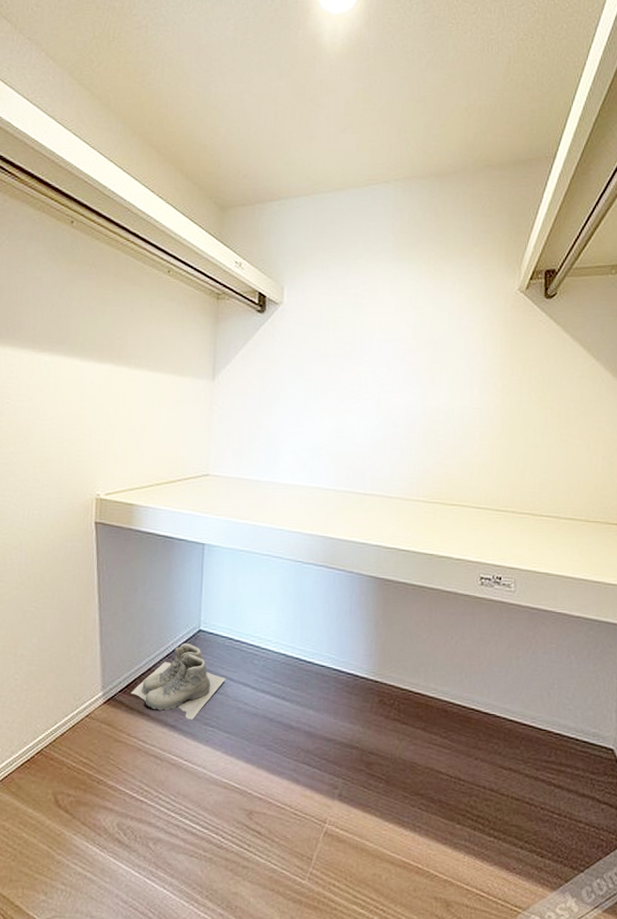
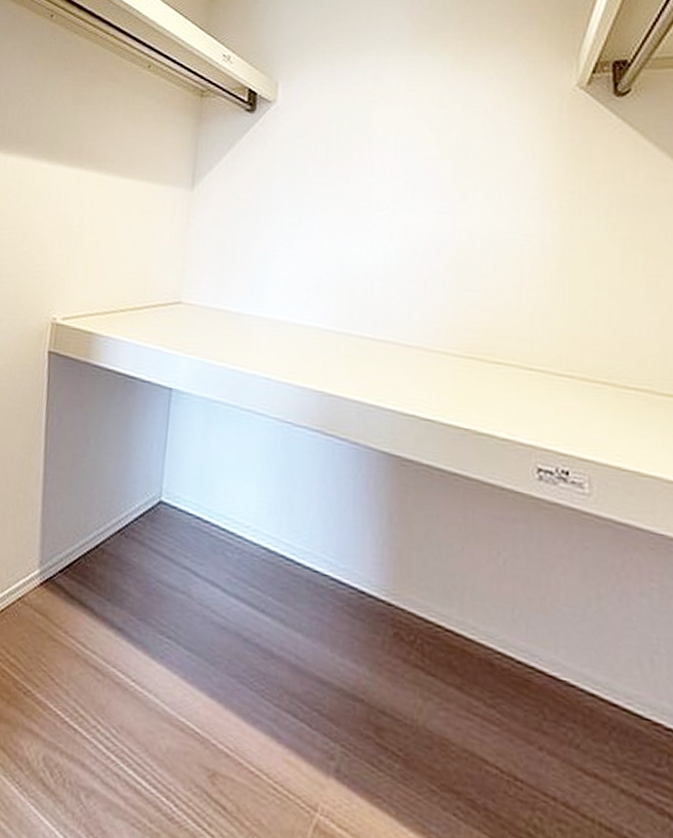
boots: present [131,643,226,720] -> none [72,516,190,624]

